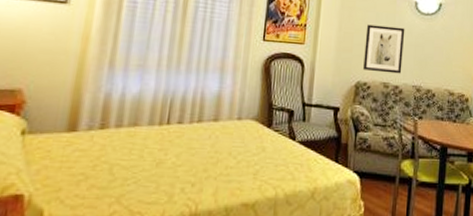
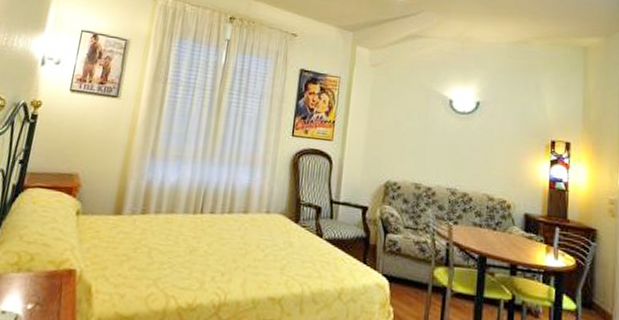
wall art: present [363,24,405,74] -> none [393,122,439,175]

